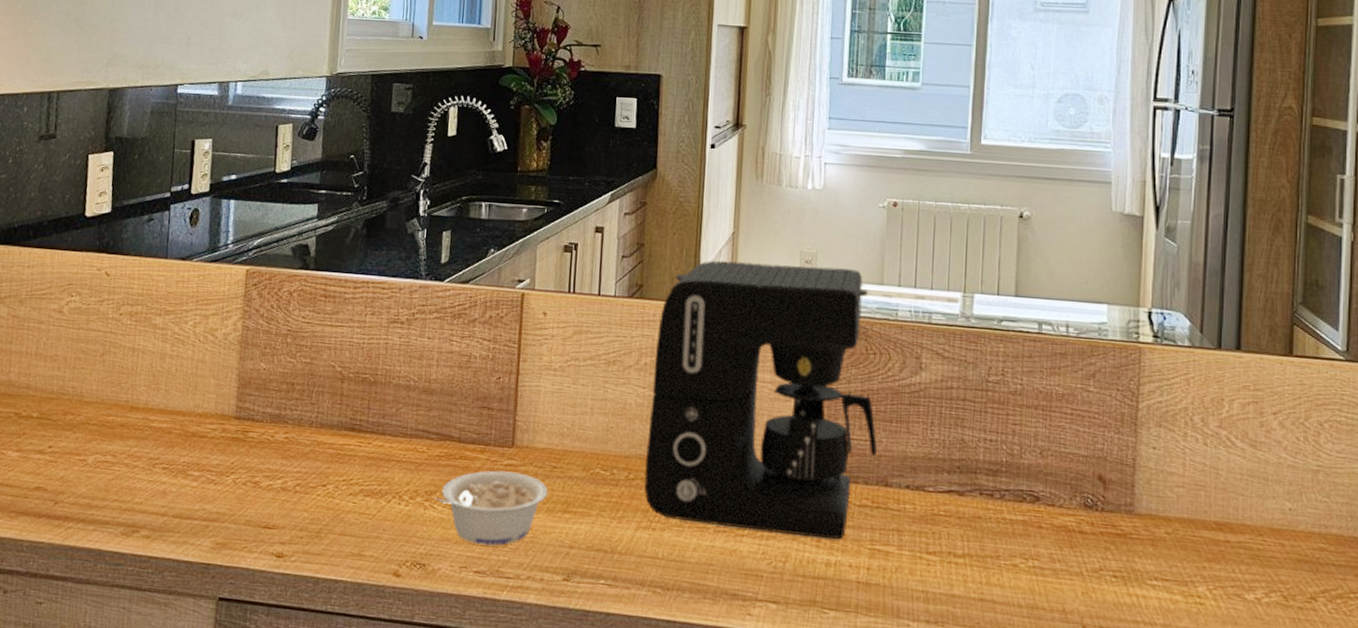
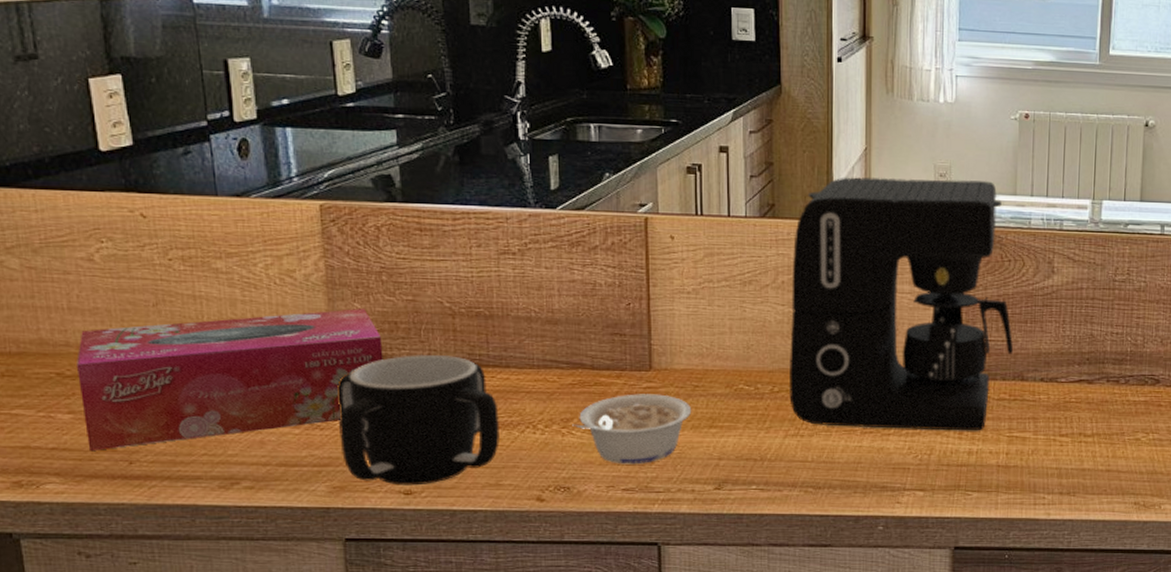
tissue box: none [26,368,279,489] -> present [77,308,383,450]
mug: none [229,416,370,549] -> present [337,355,500,486]

